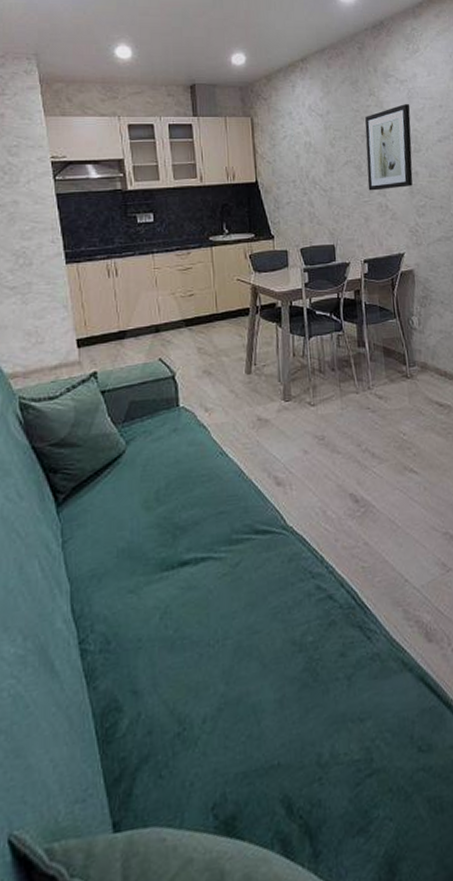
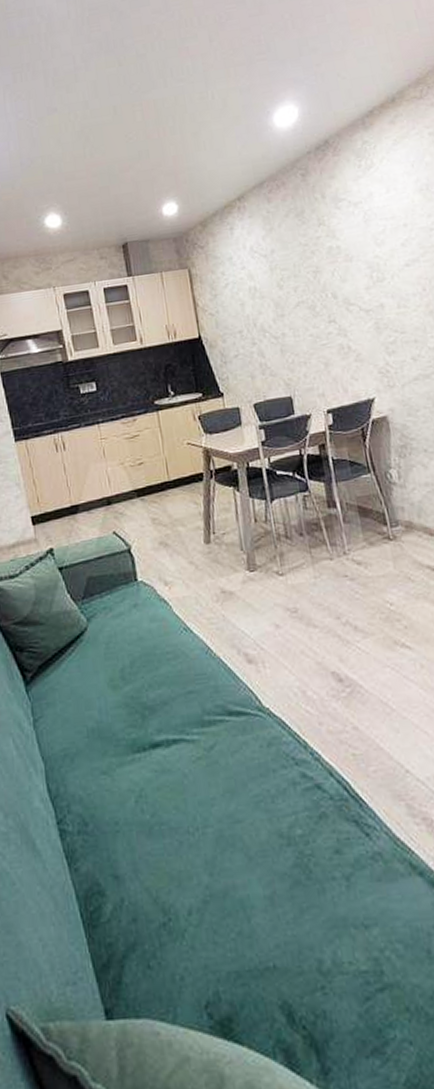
wall art: present [364,104,413,191] -> none [315,228,378,332]

